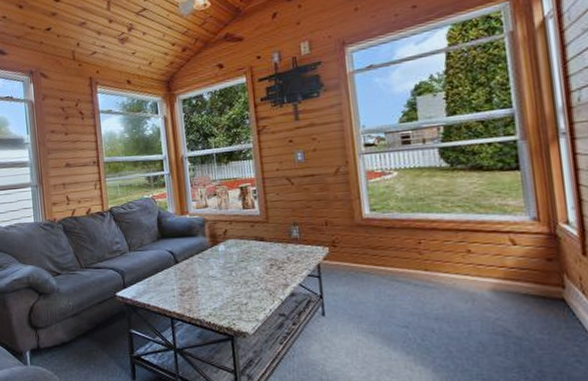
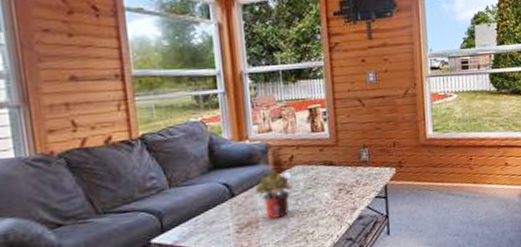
potted plant: none [194,243,227,286] -> present [254,171,293,219]

